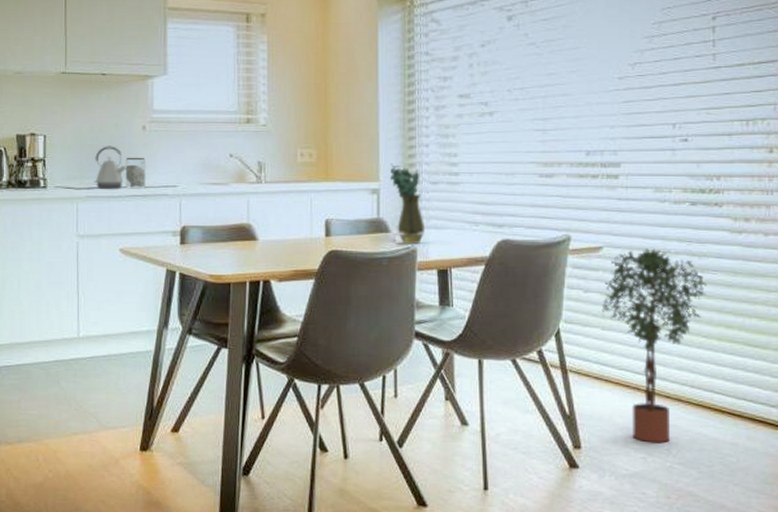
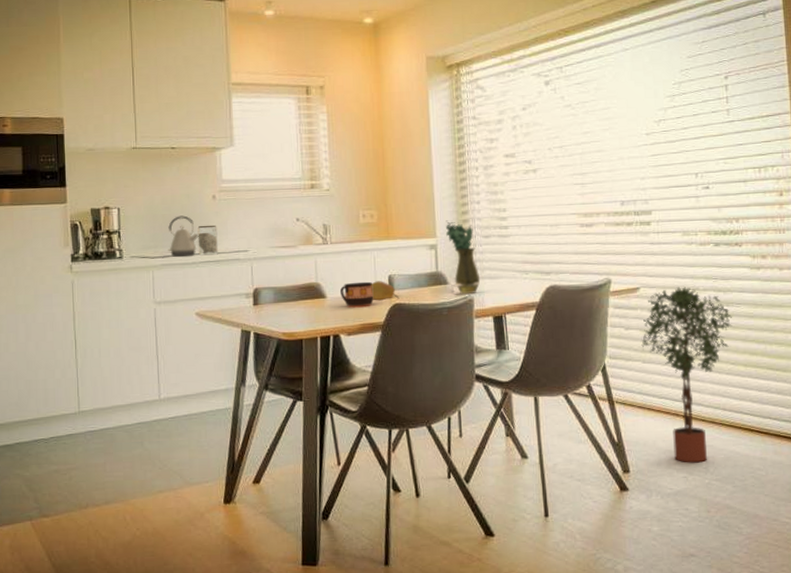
cup: none [273,225,309,251] -> present [340,281,374,307]
fruit: none [306,225,337,247] -> present [371,281,400,301]

